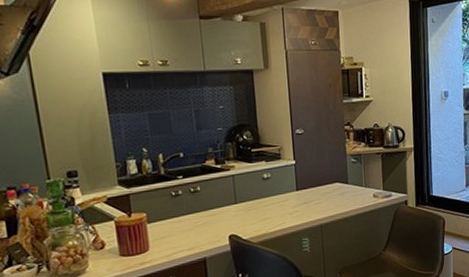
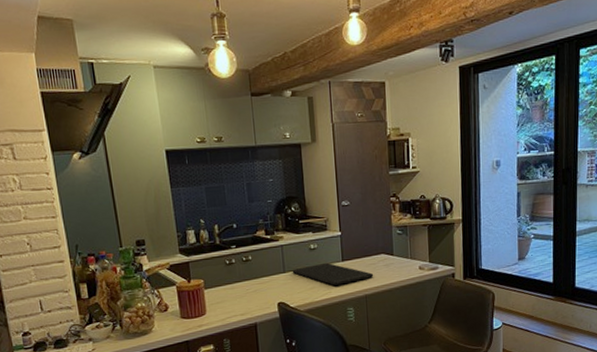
cutting board: none [244,192,329,217] -> present [292,262,374,286]

